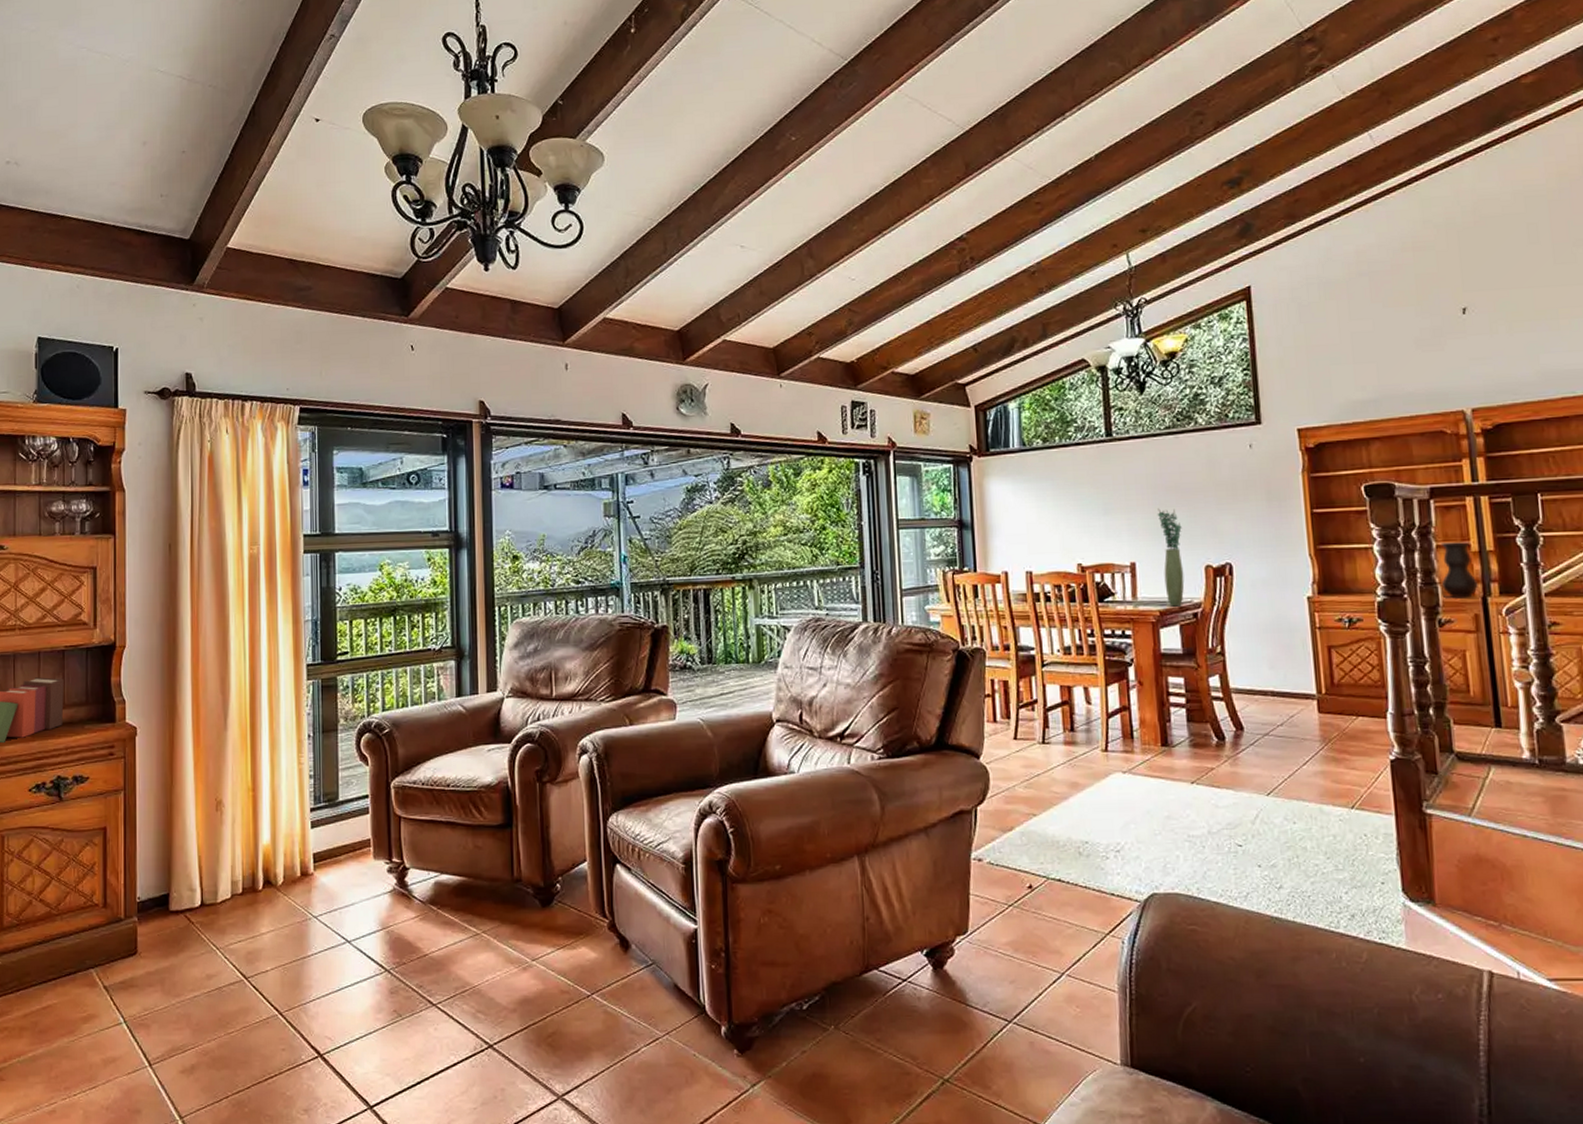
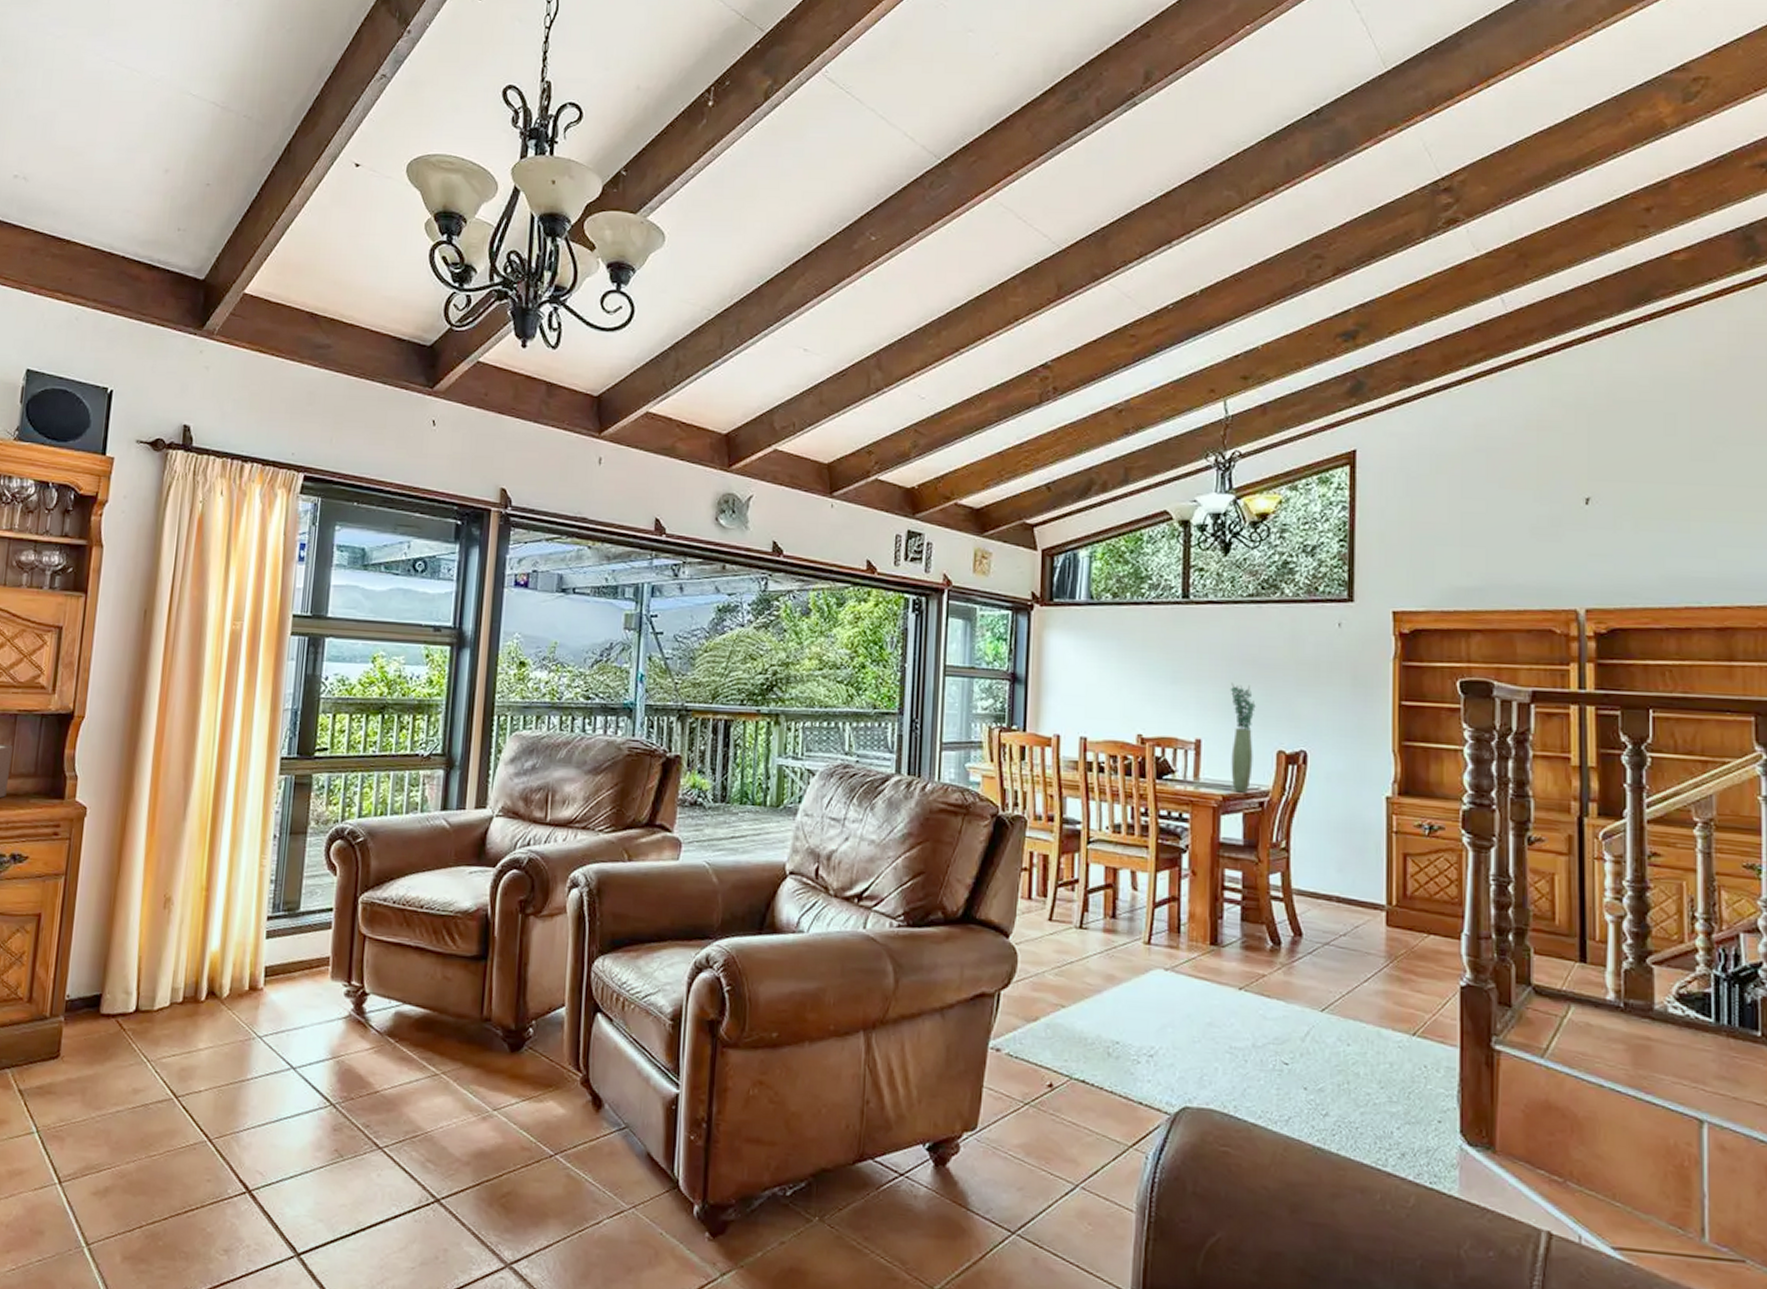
vase: present [1440,541,1478,598] -> none [1534,752,1575,817]

